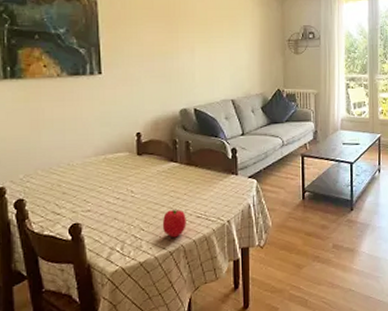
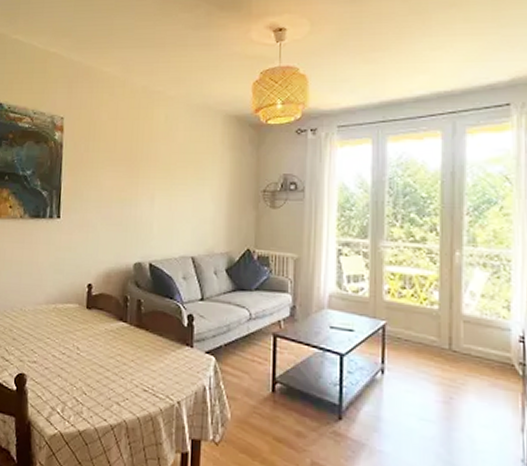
fruit: present [162,209,186,238] -> none [105,376,132,410]

